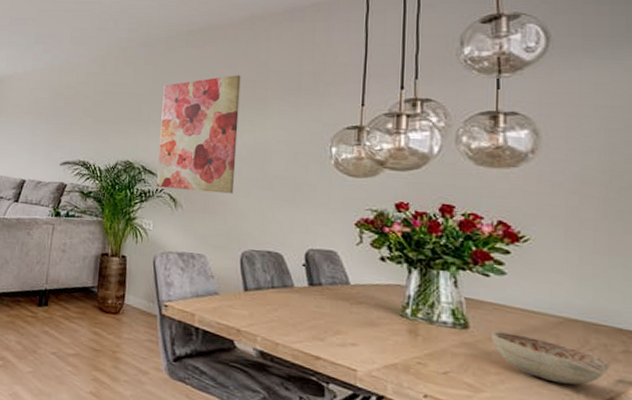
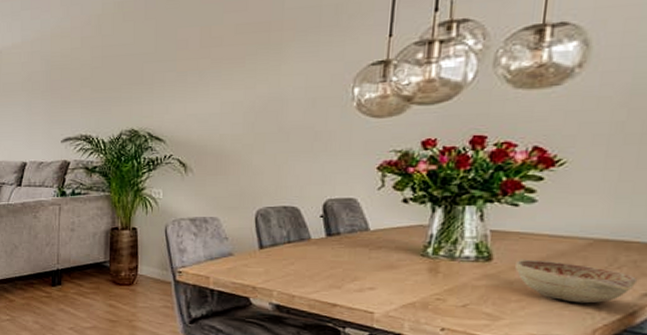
wall art: present [157,75,241,194] -> none [165,18,253,154]

